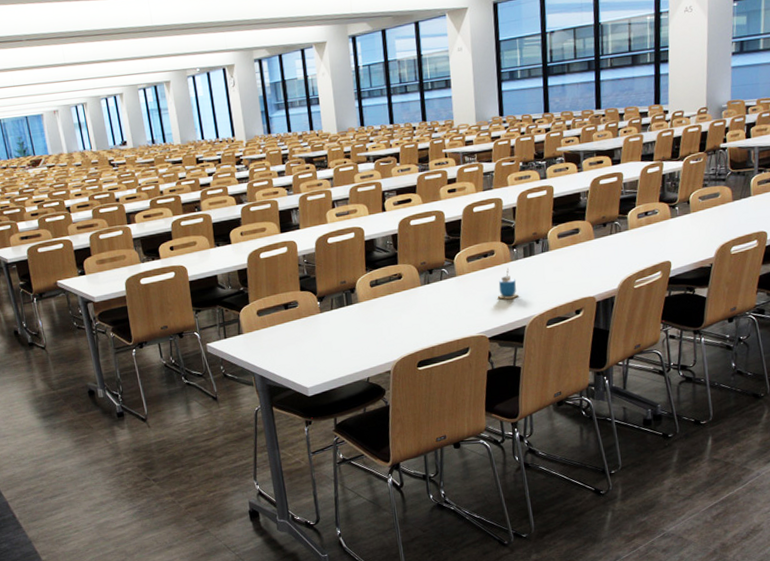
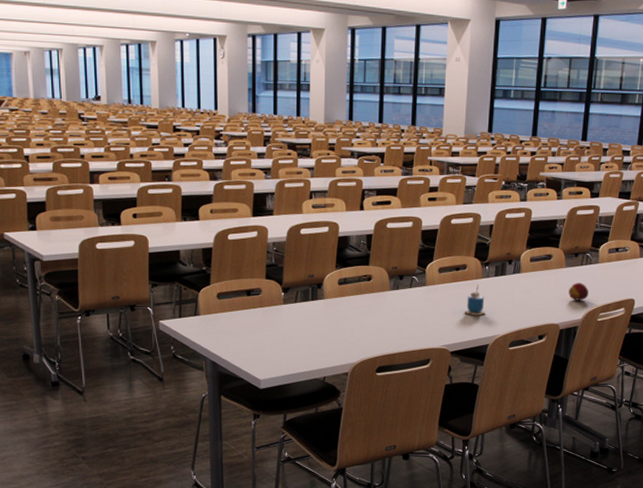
fruit: none [601,252,622,271] -> present [568,282,589,301]

